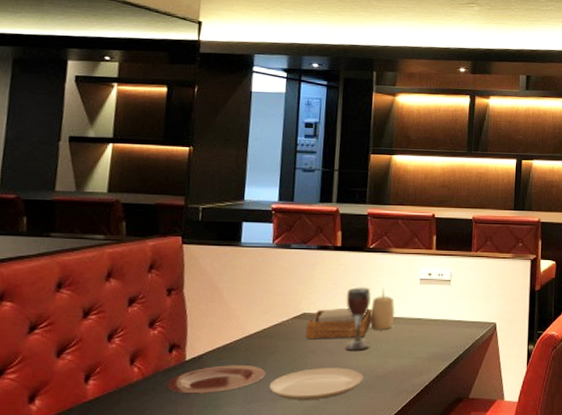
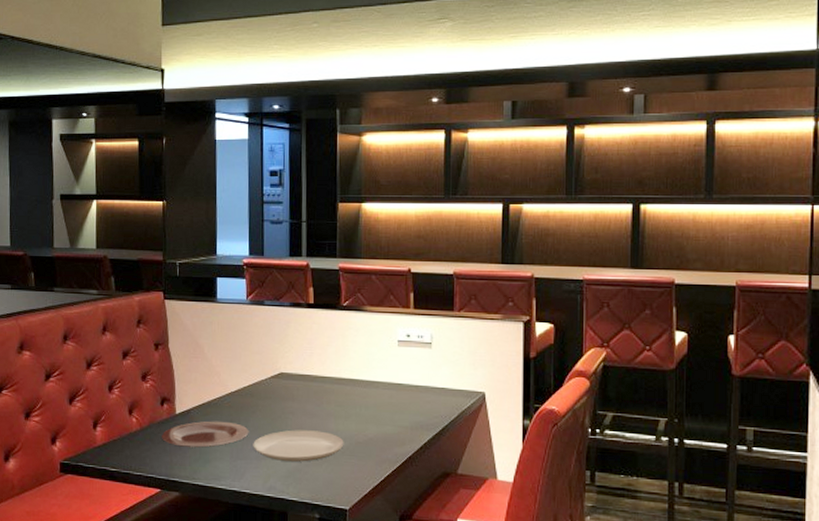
napkin holder: present [306,307,372,340] -> none [285,368,349,401]
cup: present [346,287,371,351] -> none [322,347,349,414]
candle: present [370,288,395,330] -> none [348,350,373,394]

